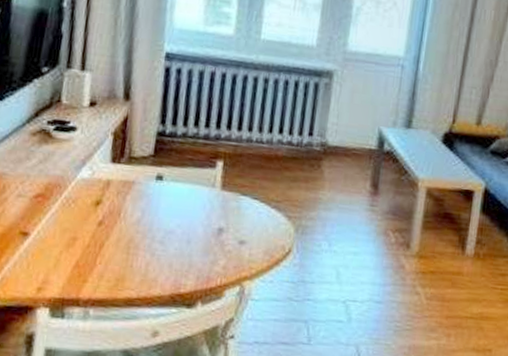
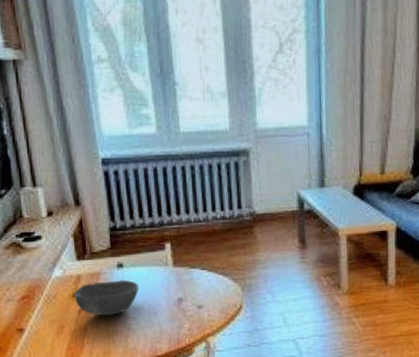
bowl: none [97,192,176,235] -> present [73,280,139,316]

